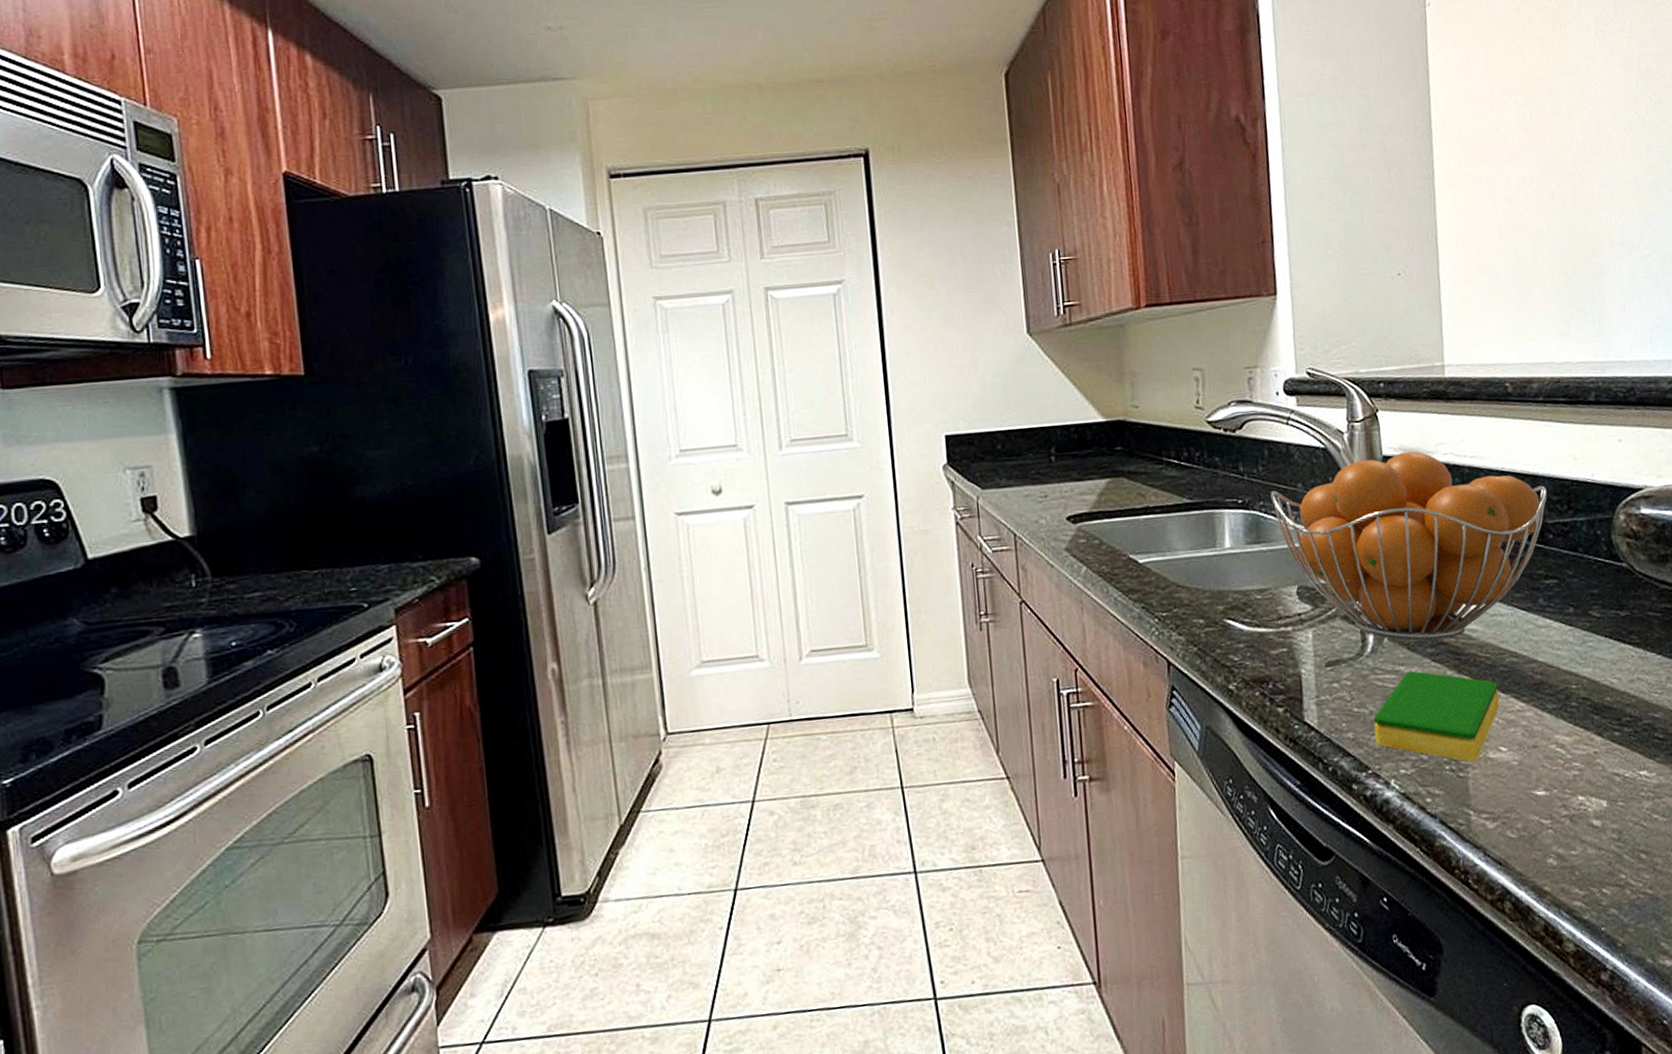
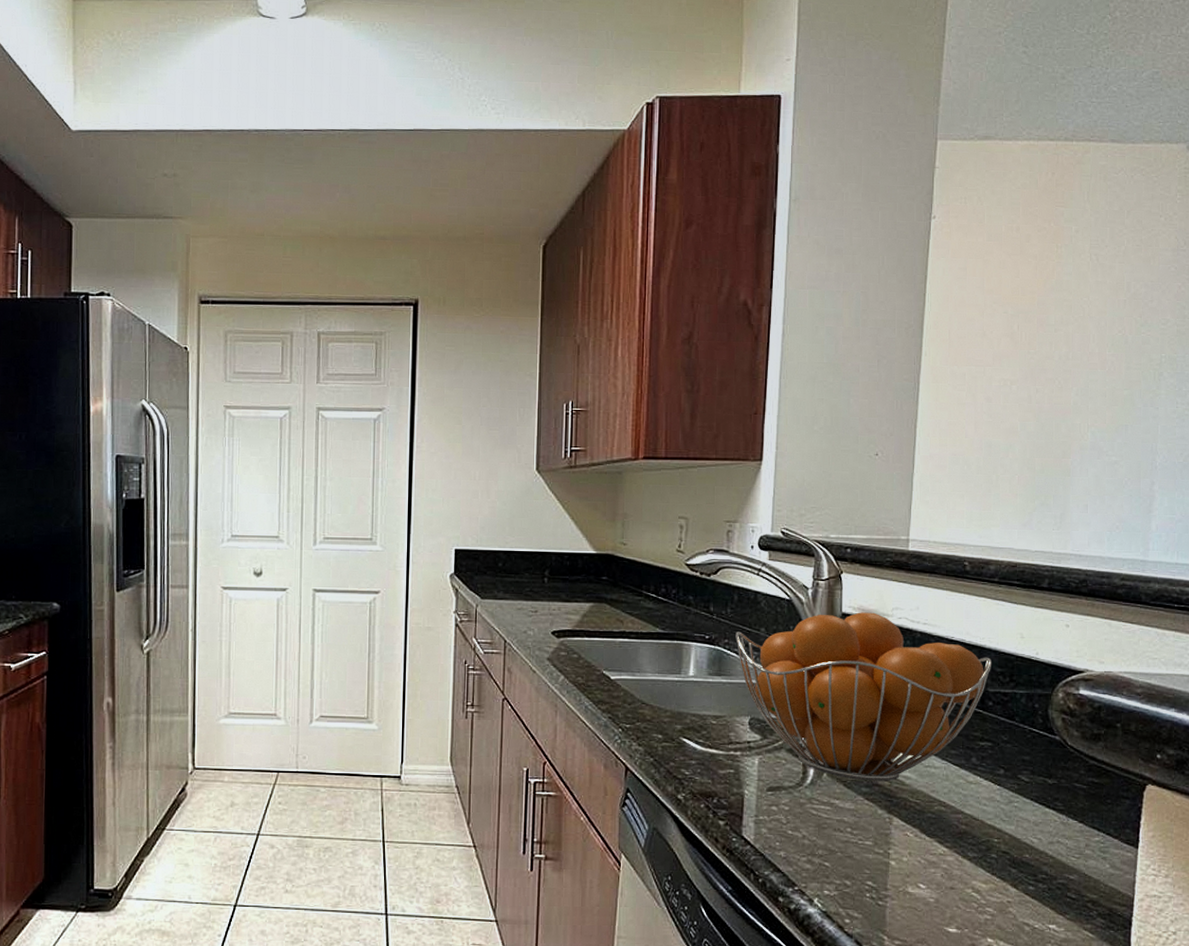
dish sponge: present [1373,671,1499,762] -> none [804,805,924,893]

